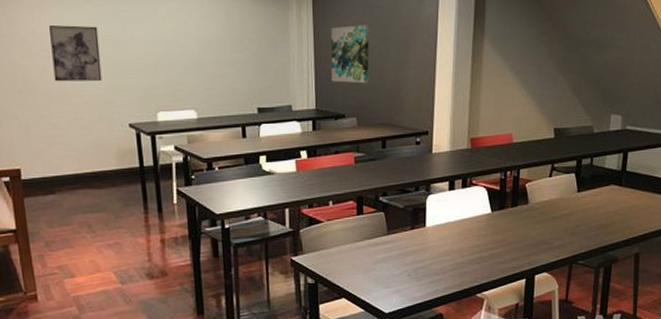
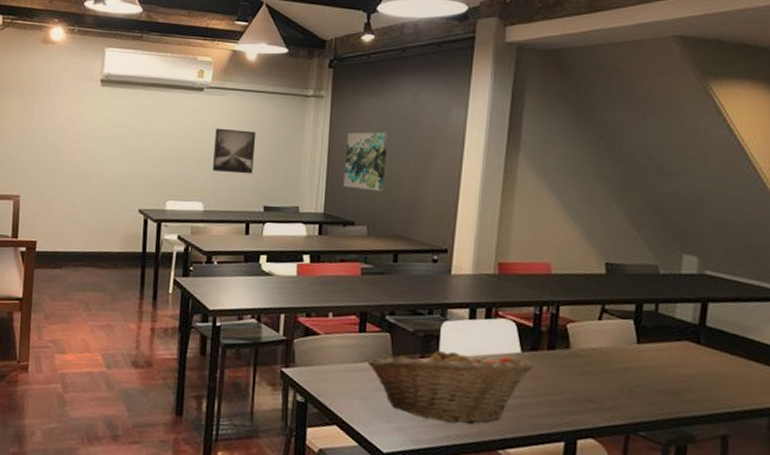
wall art: present [49,25,102,82] -> none [80,114,125,167]
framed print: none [199,31,243,78] -> present [212,128,256,174]
fruit basket: none [367,216,501,279] -> present [368,345,534,425]

